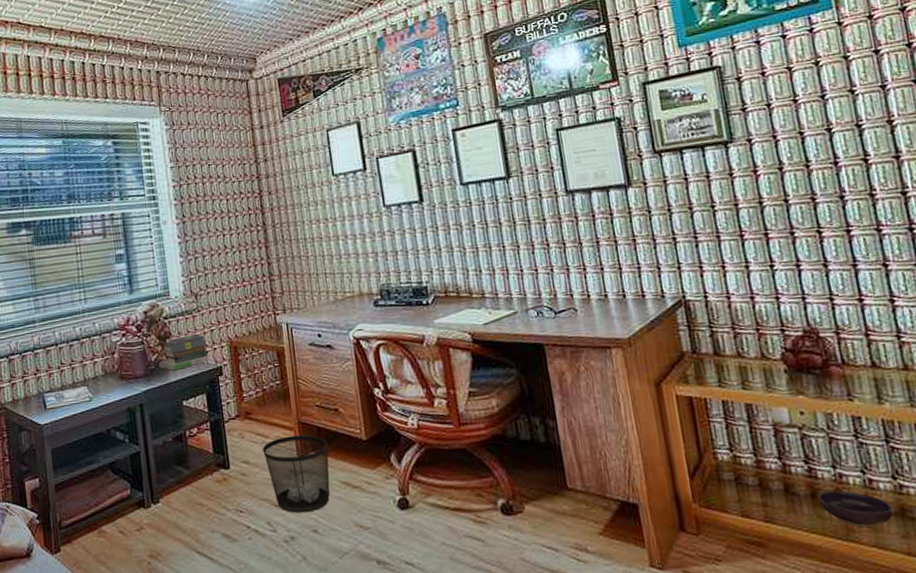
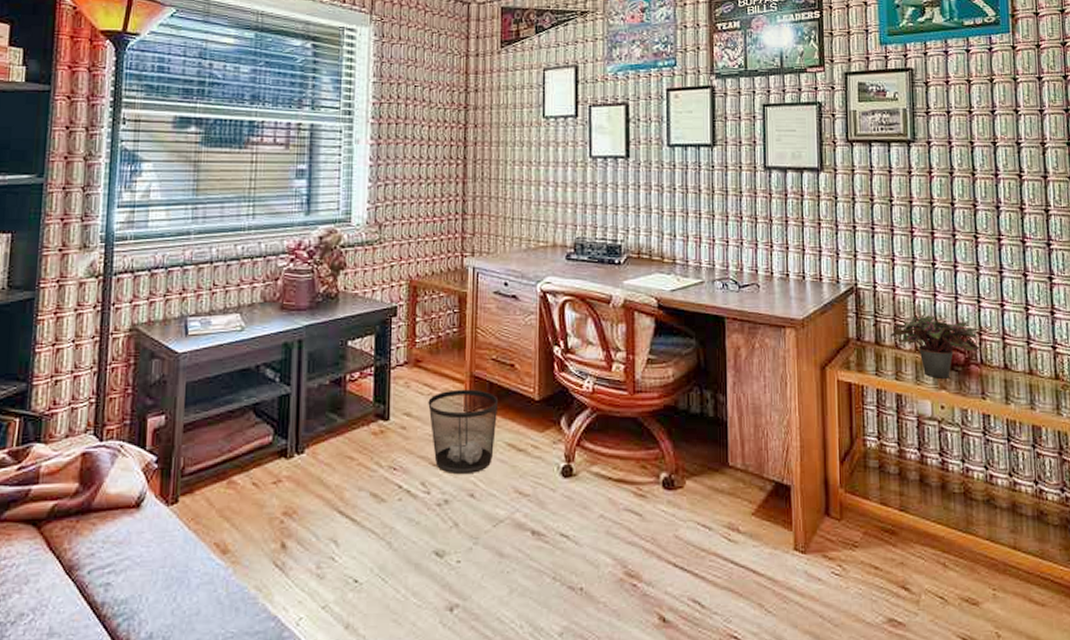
books: present [158,334,209,371] -> none [327,268,384,305]
potted plant: none [730,319,839,384] -> present [890,315,980,379]
bowl: present [817,490,893,527] -> none [946,484,1006,520]

